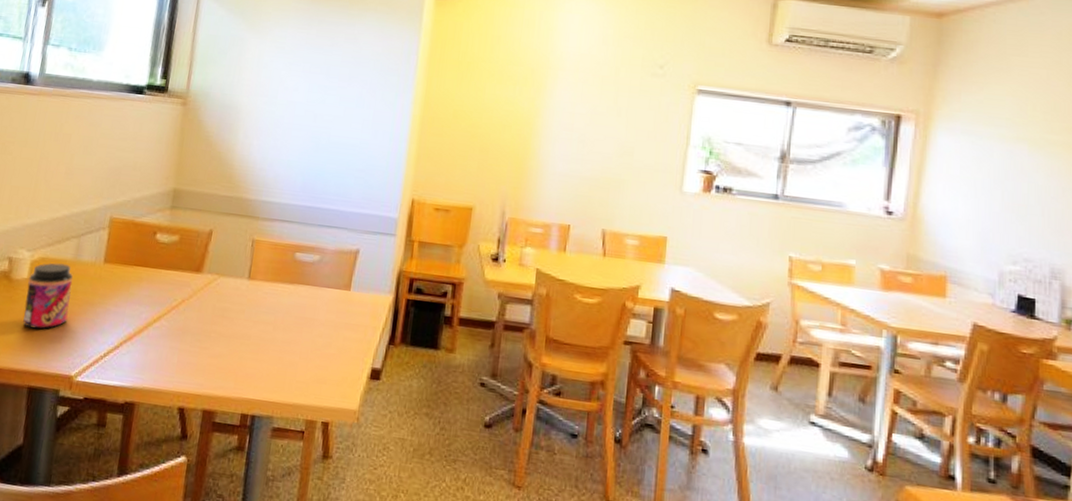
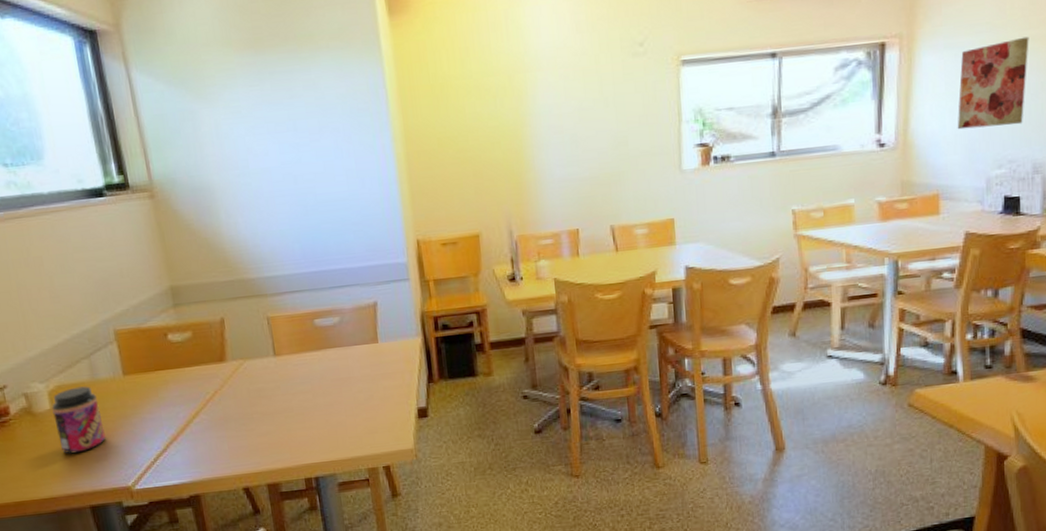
wall art: none [970,139,1051,225] -> present [957,36,1029,130]

